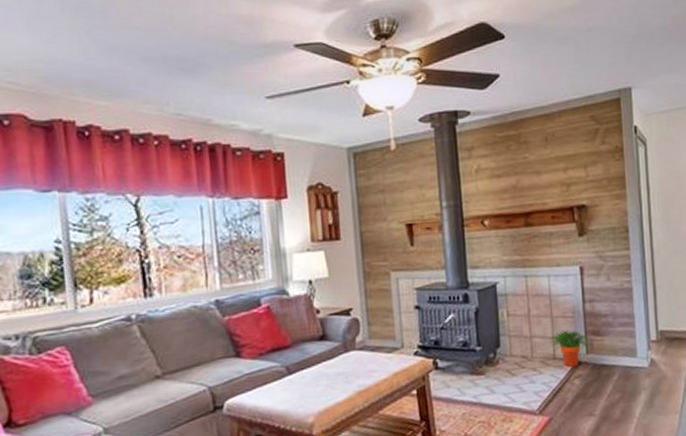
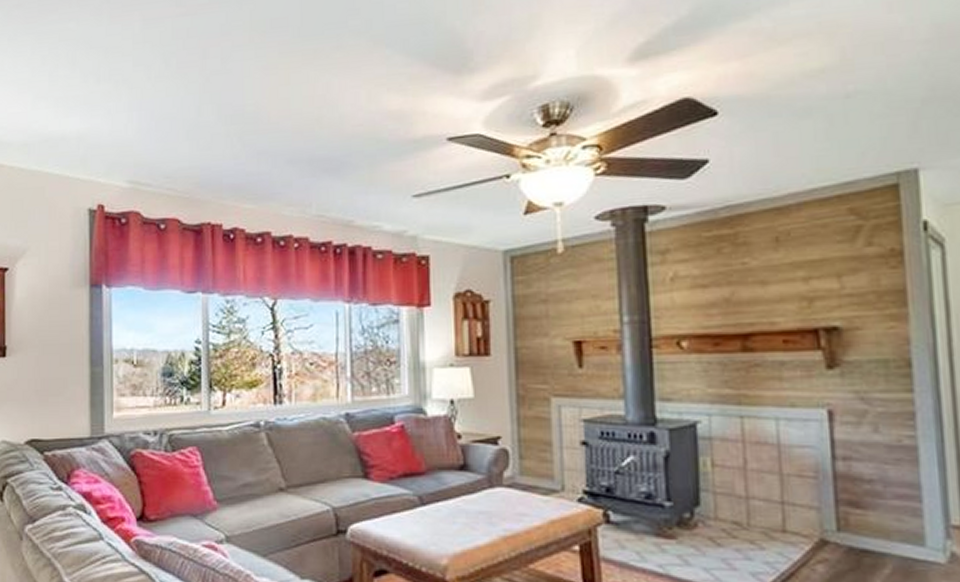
potted plant: present [550,330,592,367] -> none [778,494,847,546]

